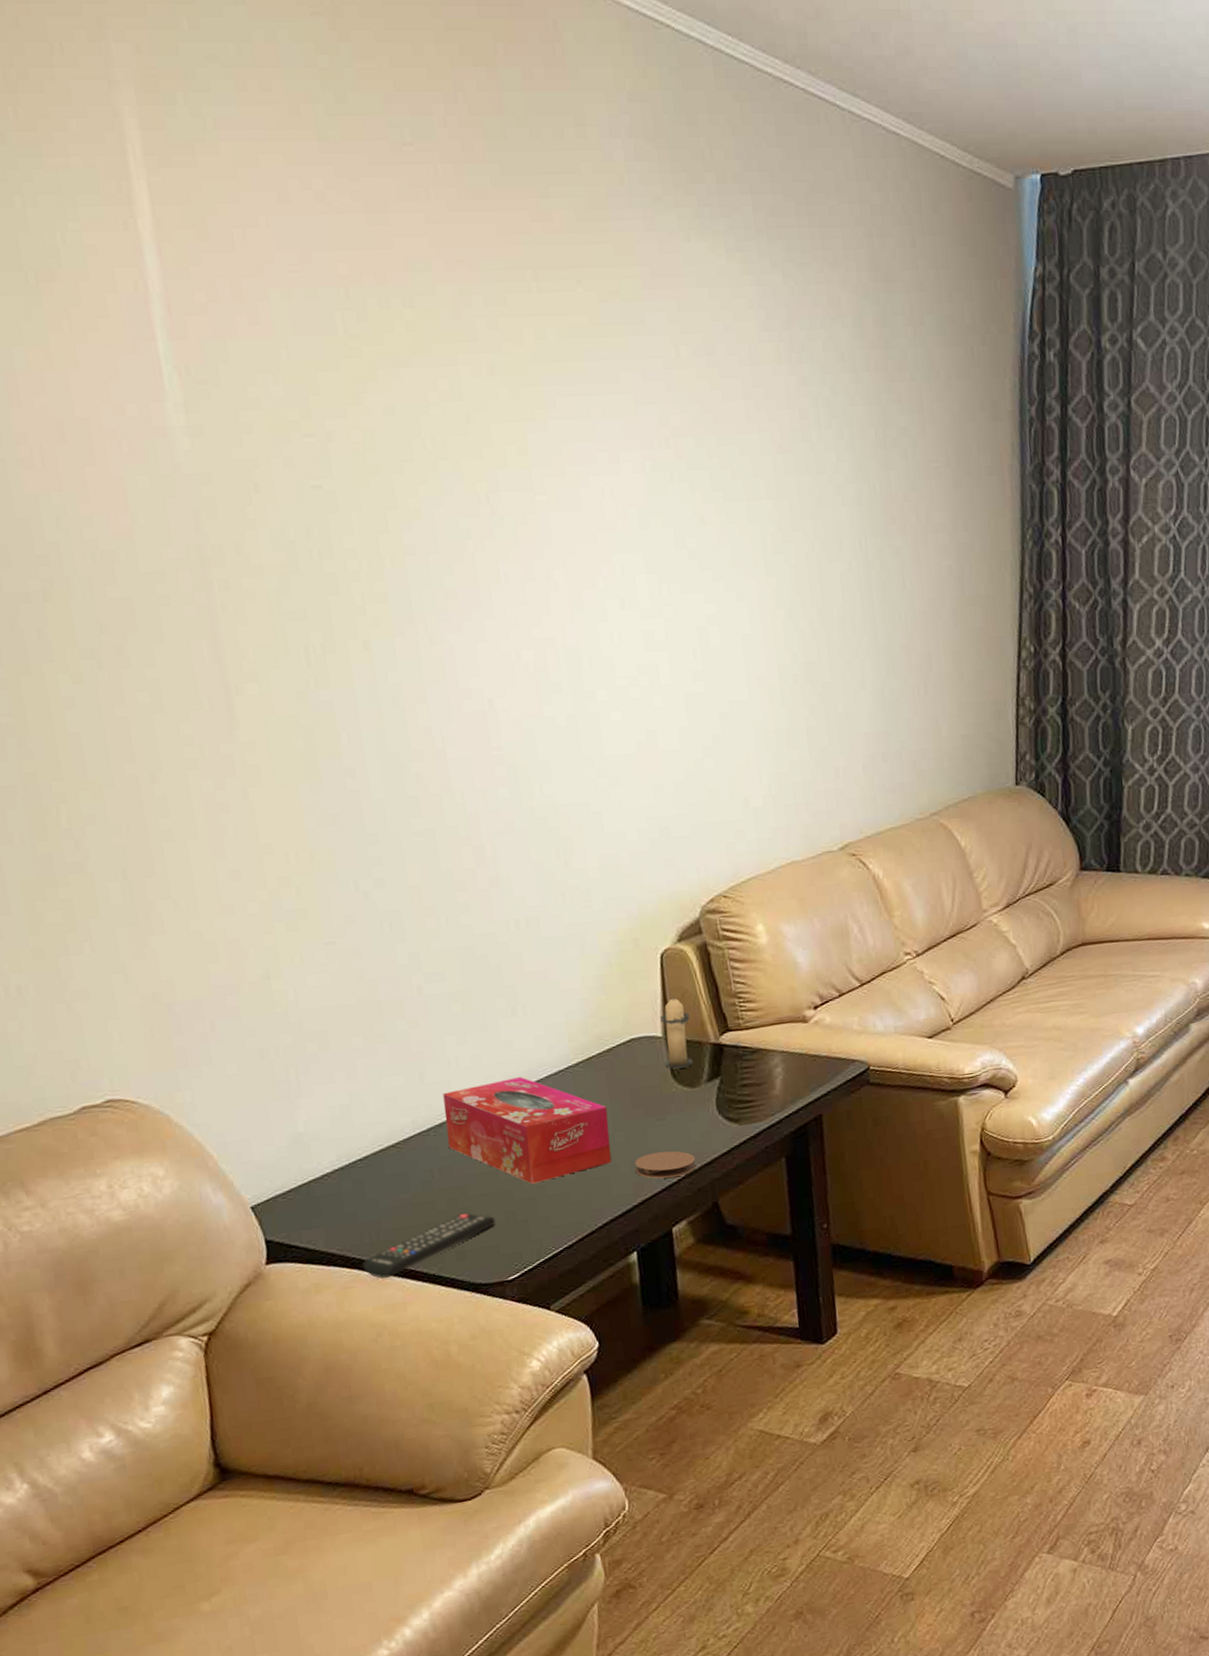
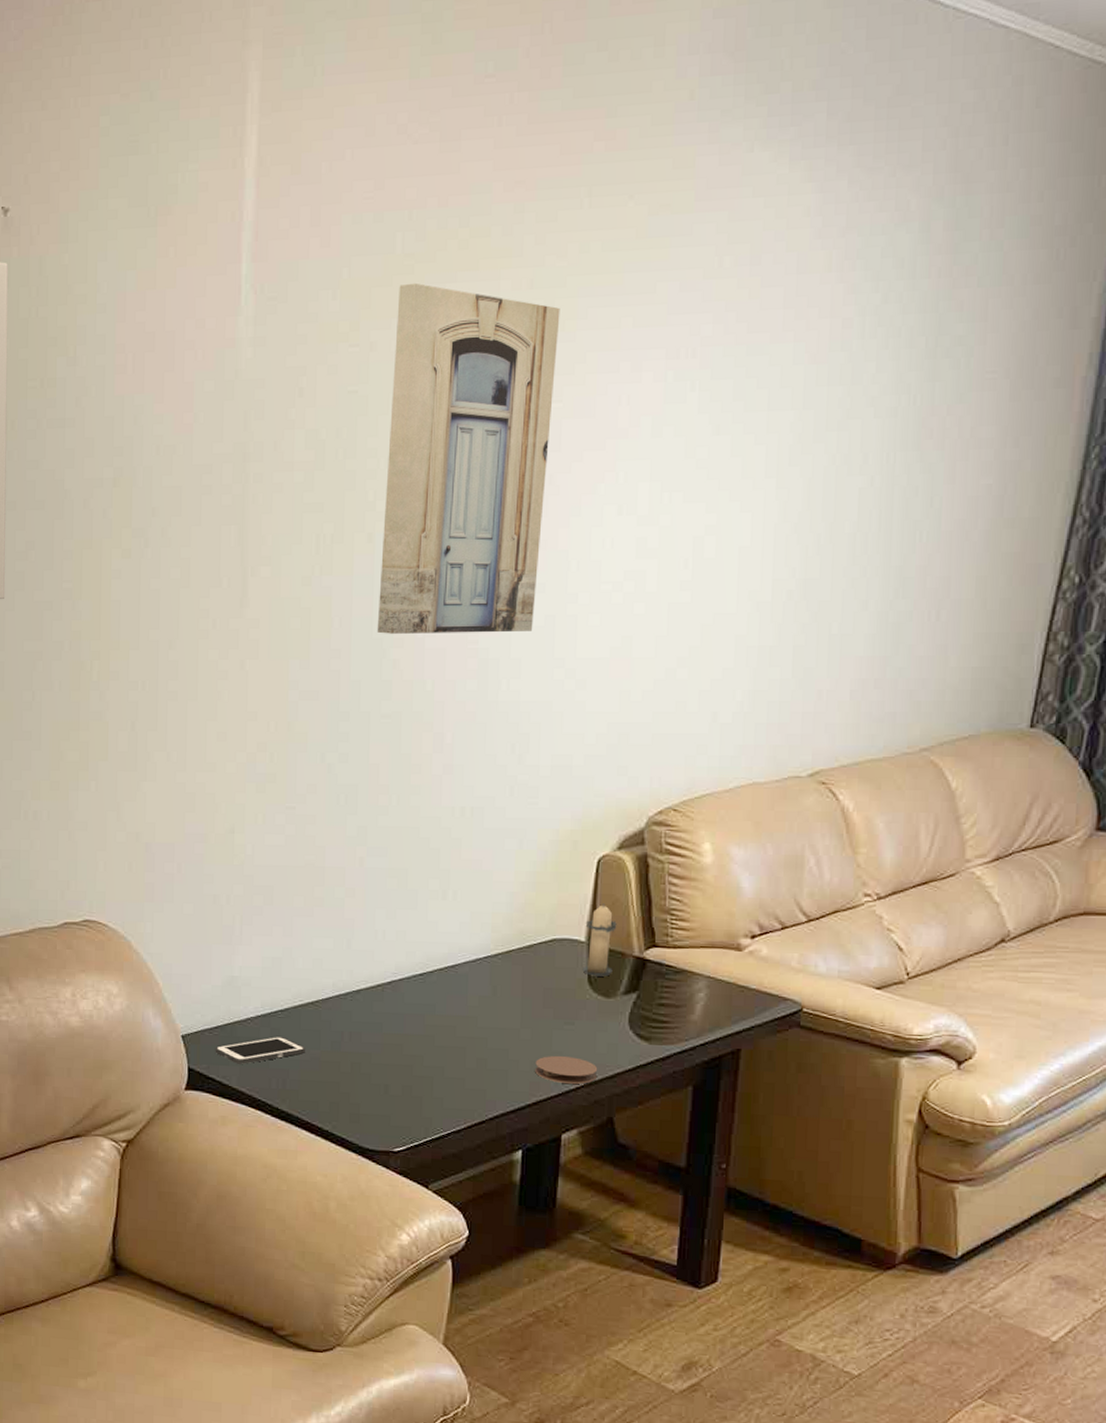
cell phone: none [292,1186,395,1226] -> present [215,1036,305,1064]
wall art: none [348,367,557,747] -> present [377,282,560,634]
remote control: present [362,1212,496,1279] -> none [266,1078,393,1125]
tissue box: present [442,1076,611,1184] -> none [361,957,517,1064]

